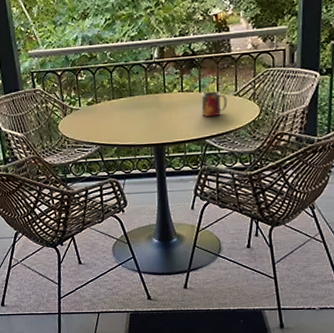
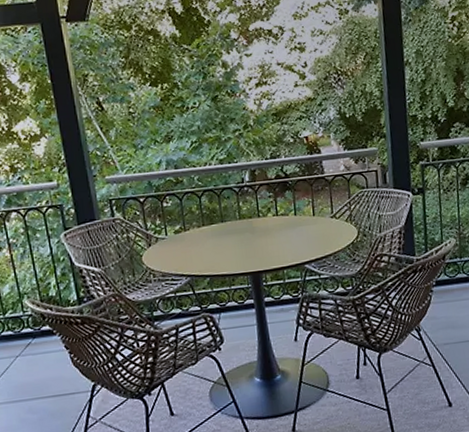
mug: present [201,91,228,117] -> none [296,213,325,241]

